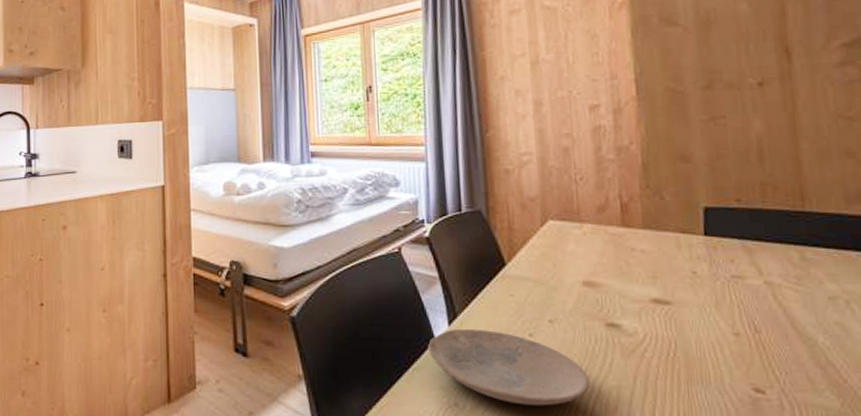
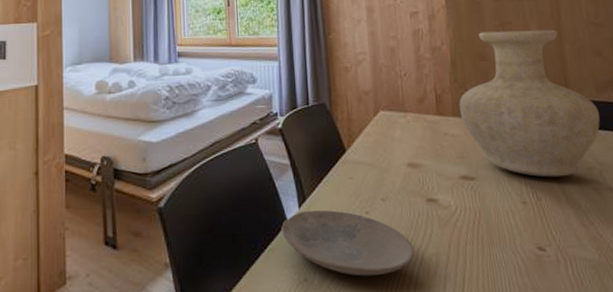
vase: none [651,125,849,306] -> present [459,29,600,177]

